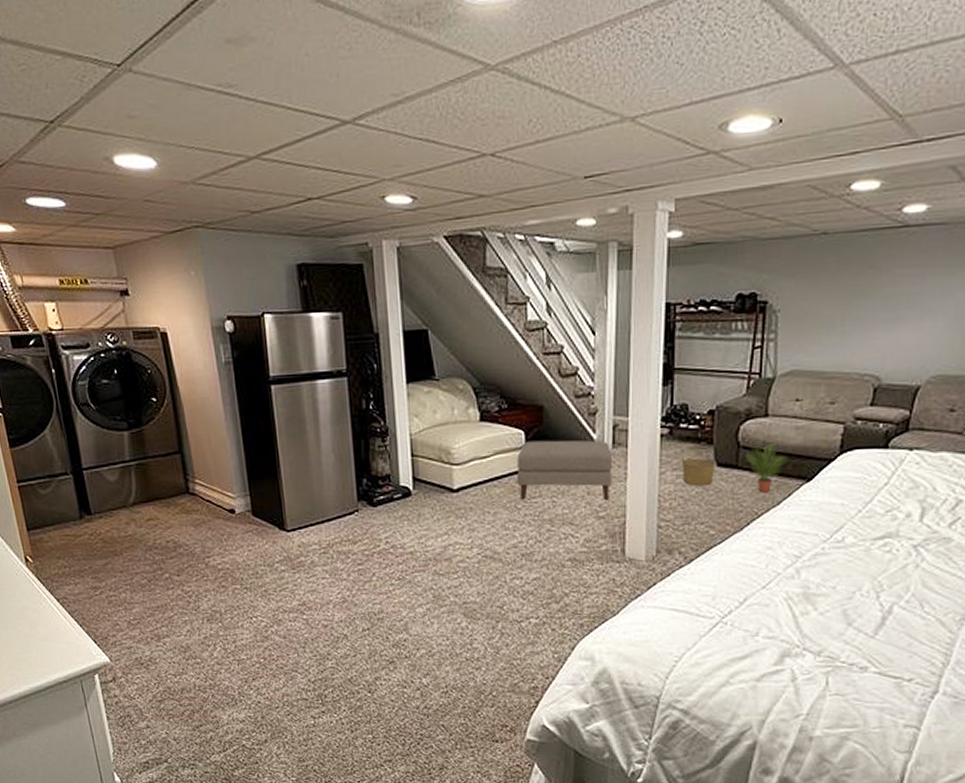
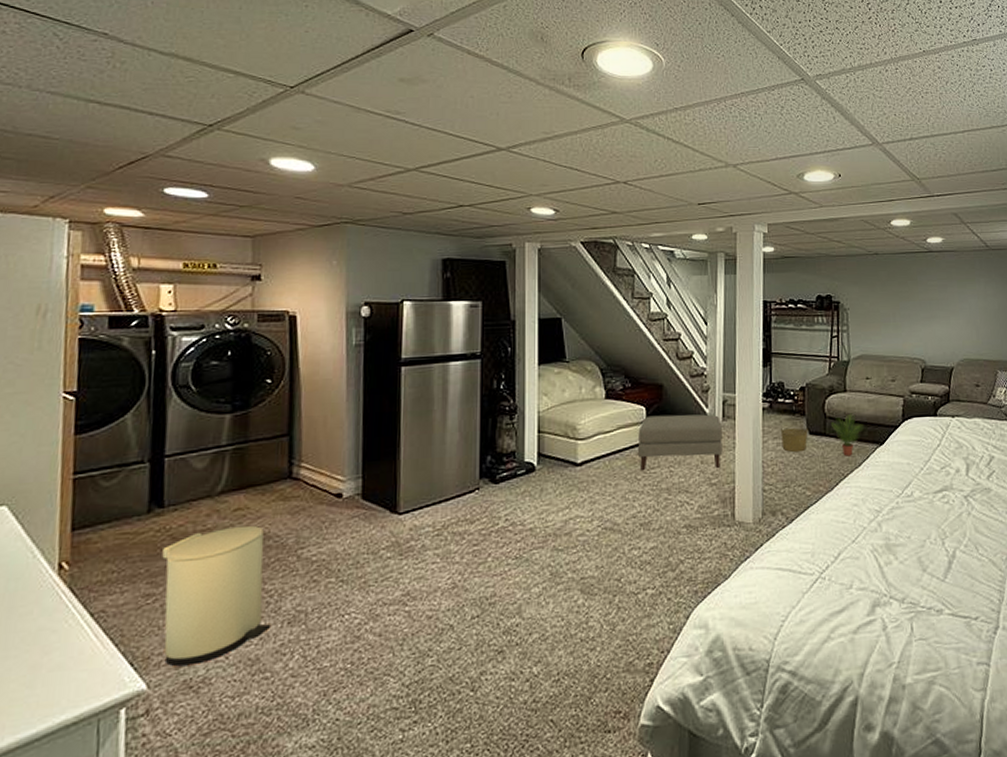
pedal bin: none [98,534,195,647] -> present [162,525,272,667]

